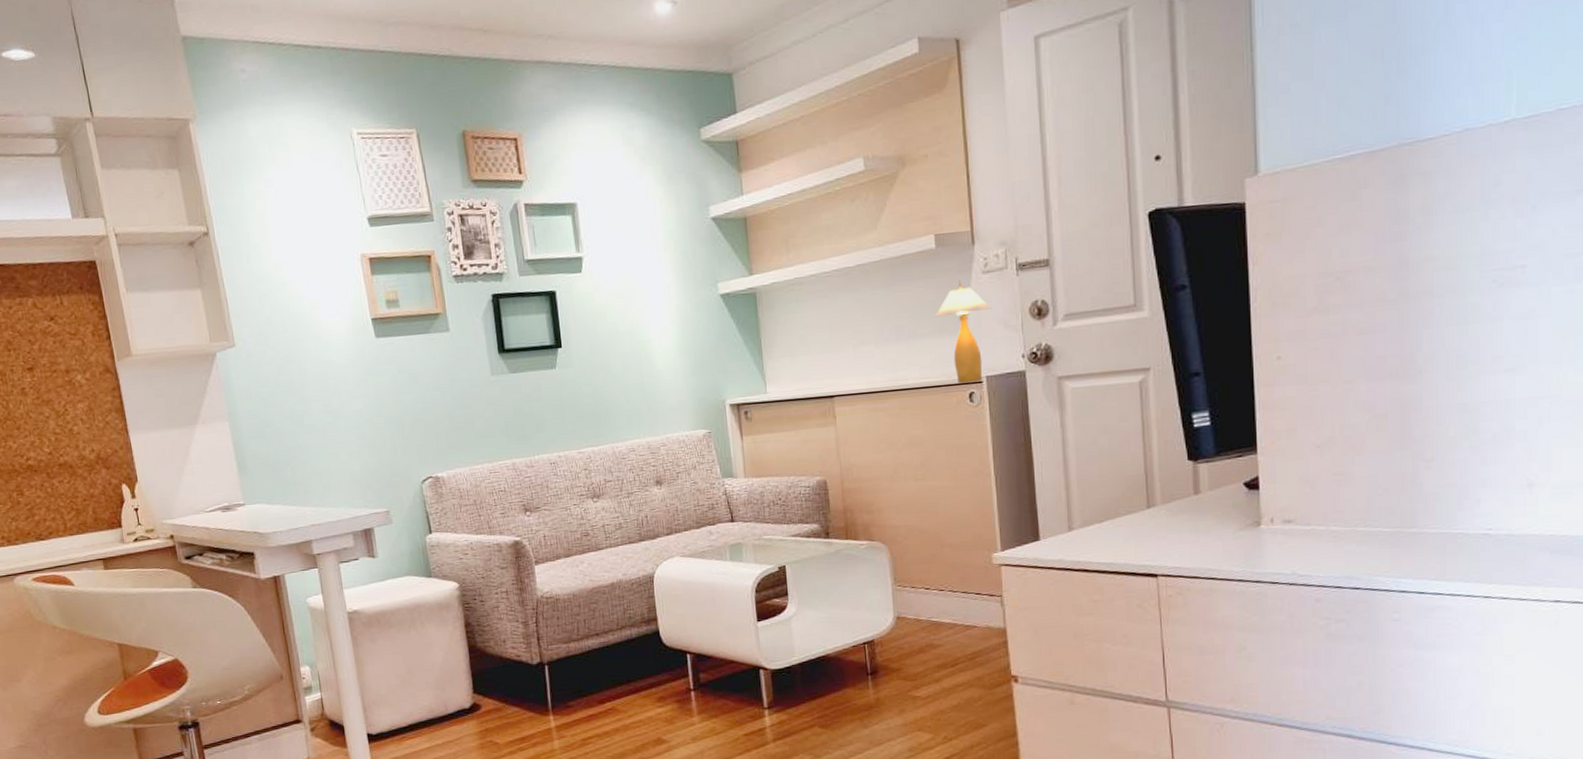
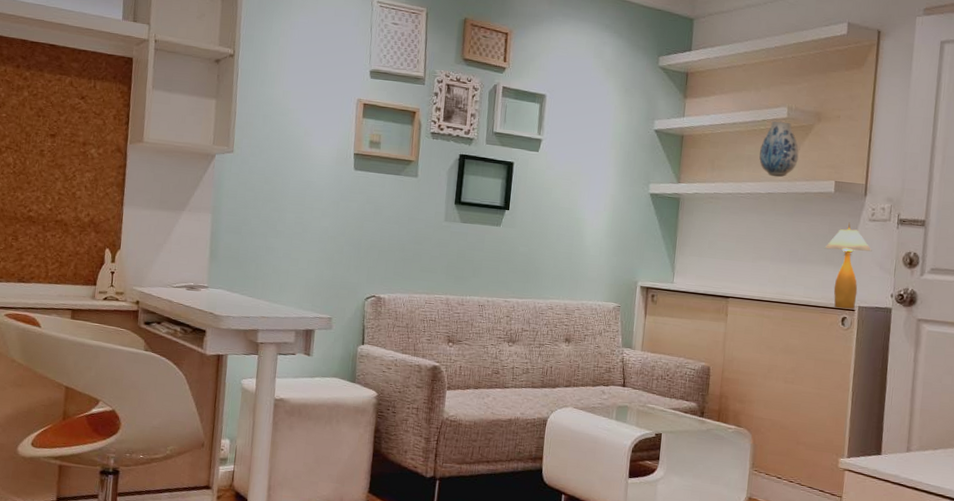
vase: none [839,175,887,245] -> present [759,121,799,178]

